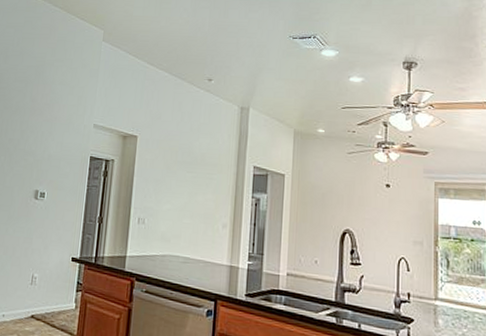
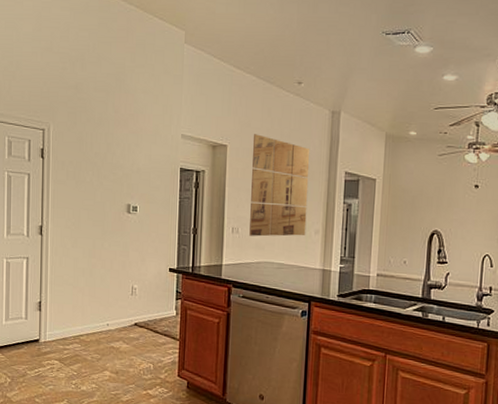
wall art: none [155,126,219,230] -> present [249,134,310,237]

